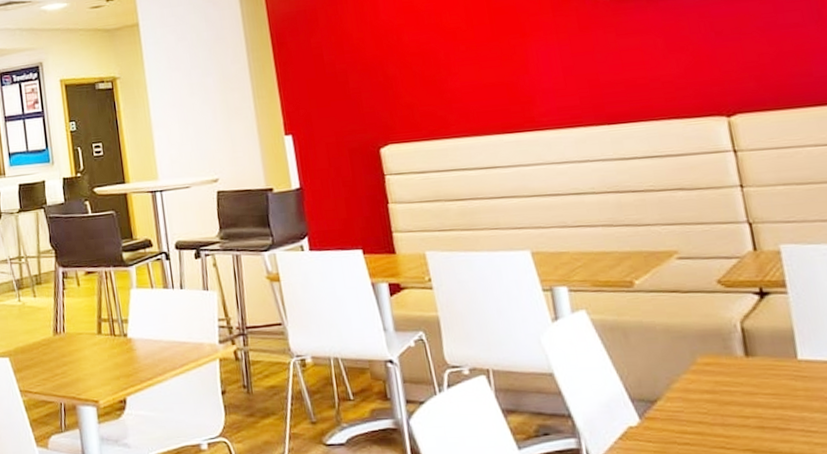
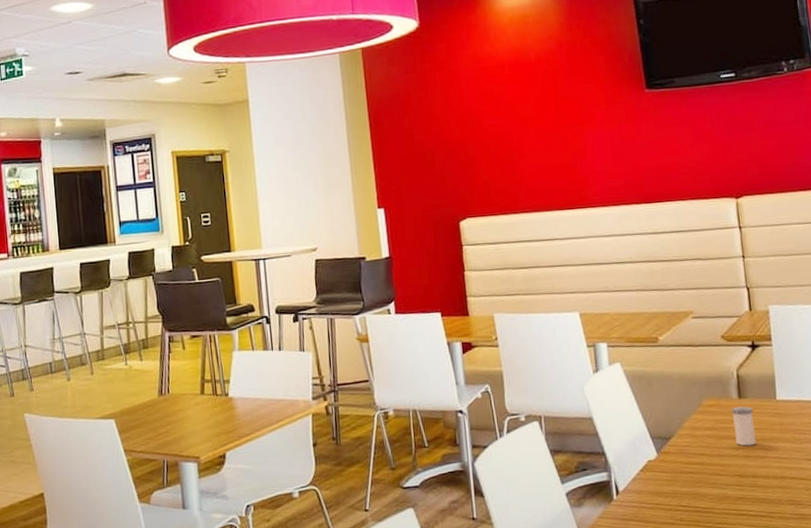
salt shaker: none [735,366,773,415] -> present [731,406,756,446]

